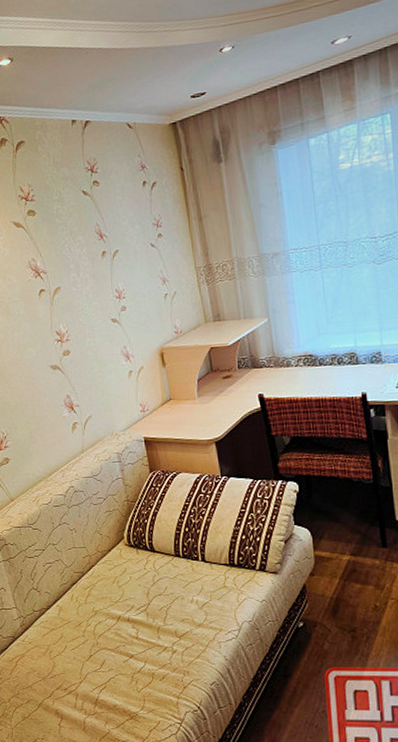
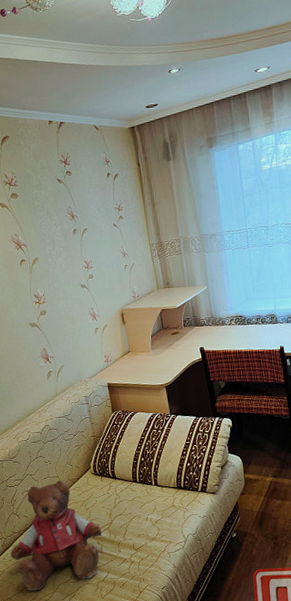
teddy bear: none [30,551,138,679] -> present [10,479,102,591]

